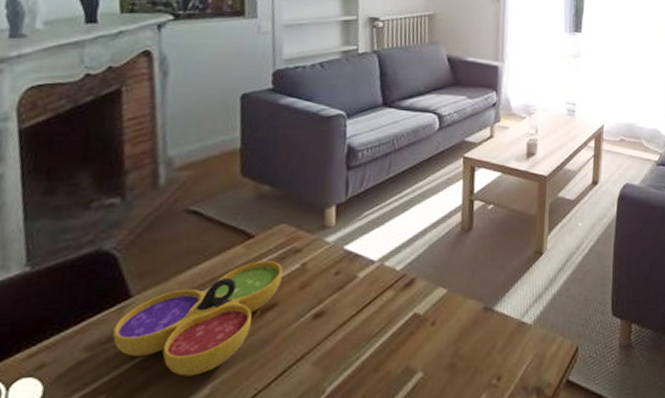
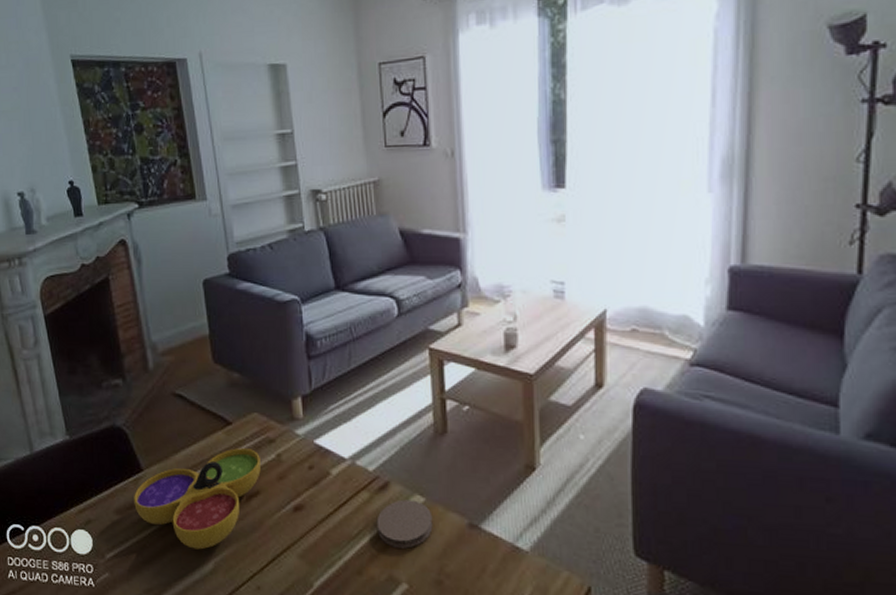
coaster: none [398,292,453,340] -> present [376,499,433,549]

